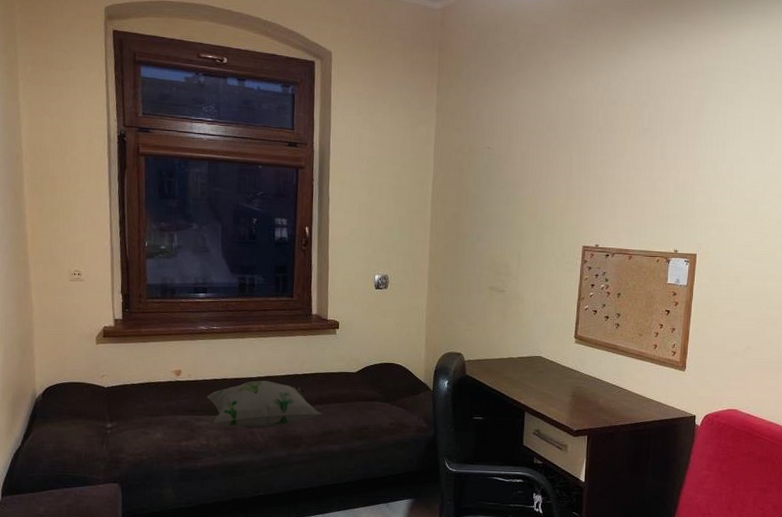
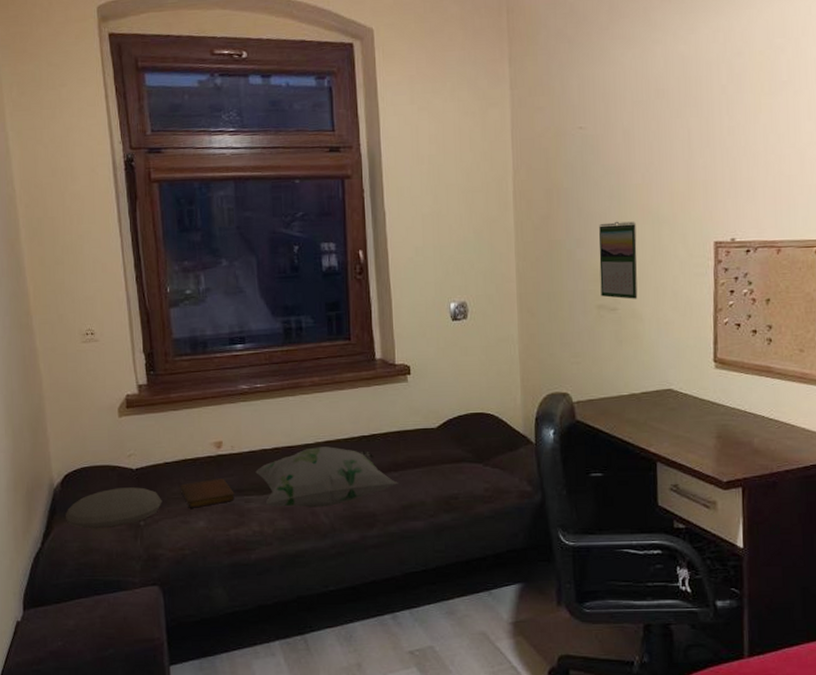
cushion: none [43,401,127,434] -> present [65,487,162,529]
notebook: none [143,400,188,422] -> present [180,479,235,508]
calendar: none [493,223,525,285] -> present [599,221,638,299]

